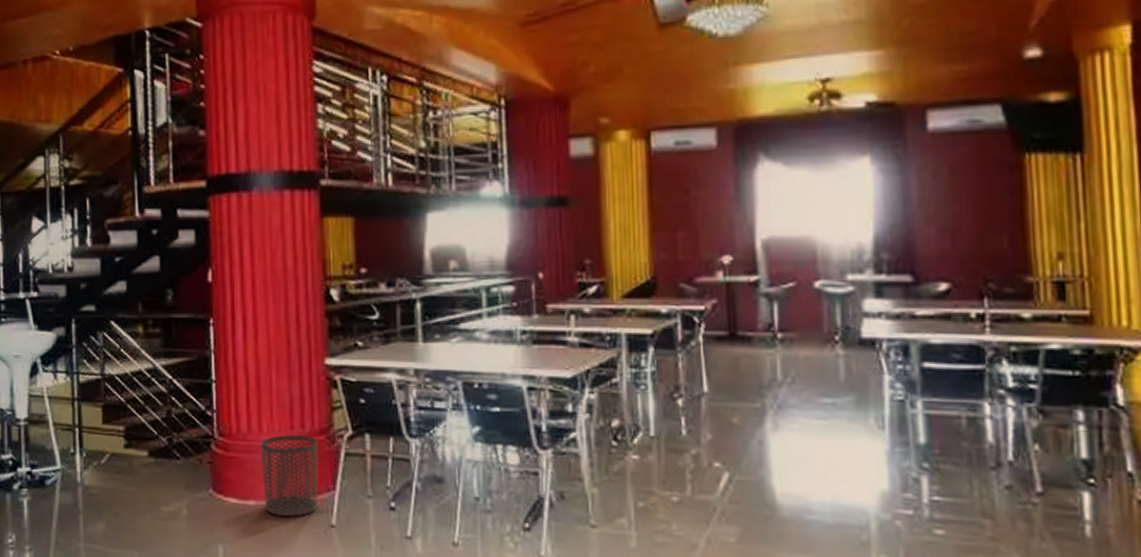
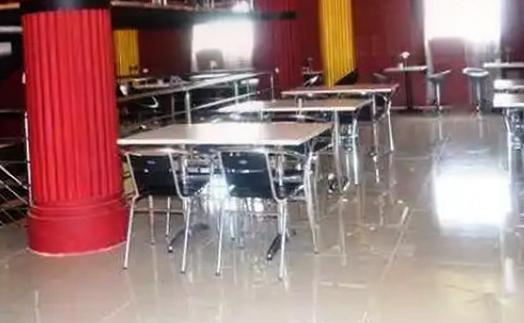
waste bin: present [260,435,319,517] -> none [67,200,113,264]

